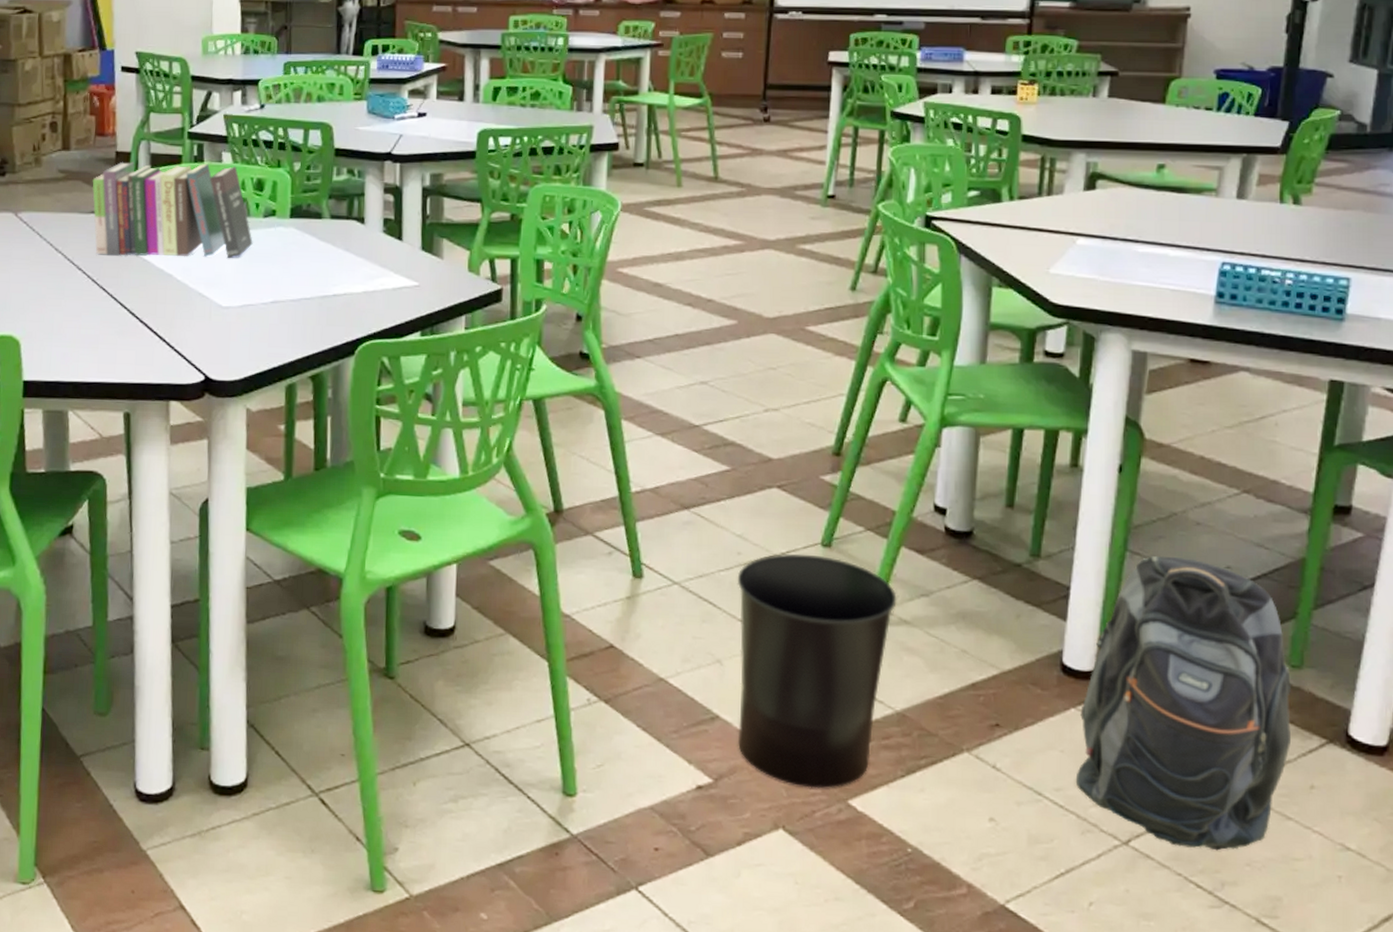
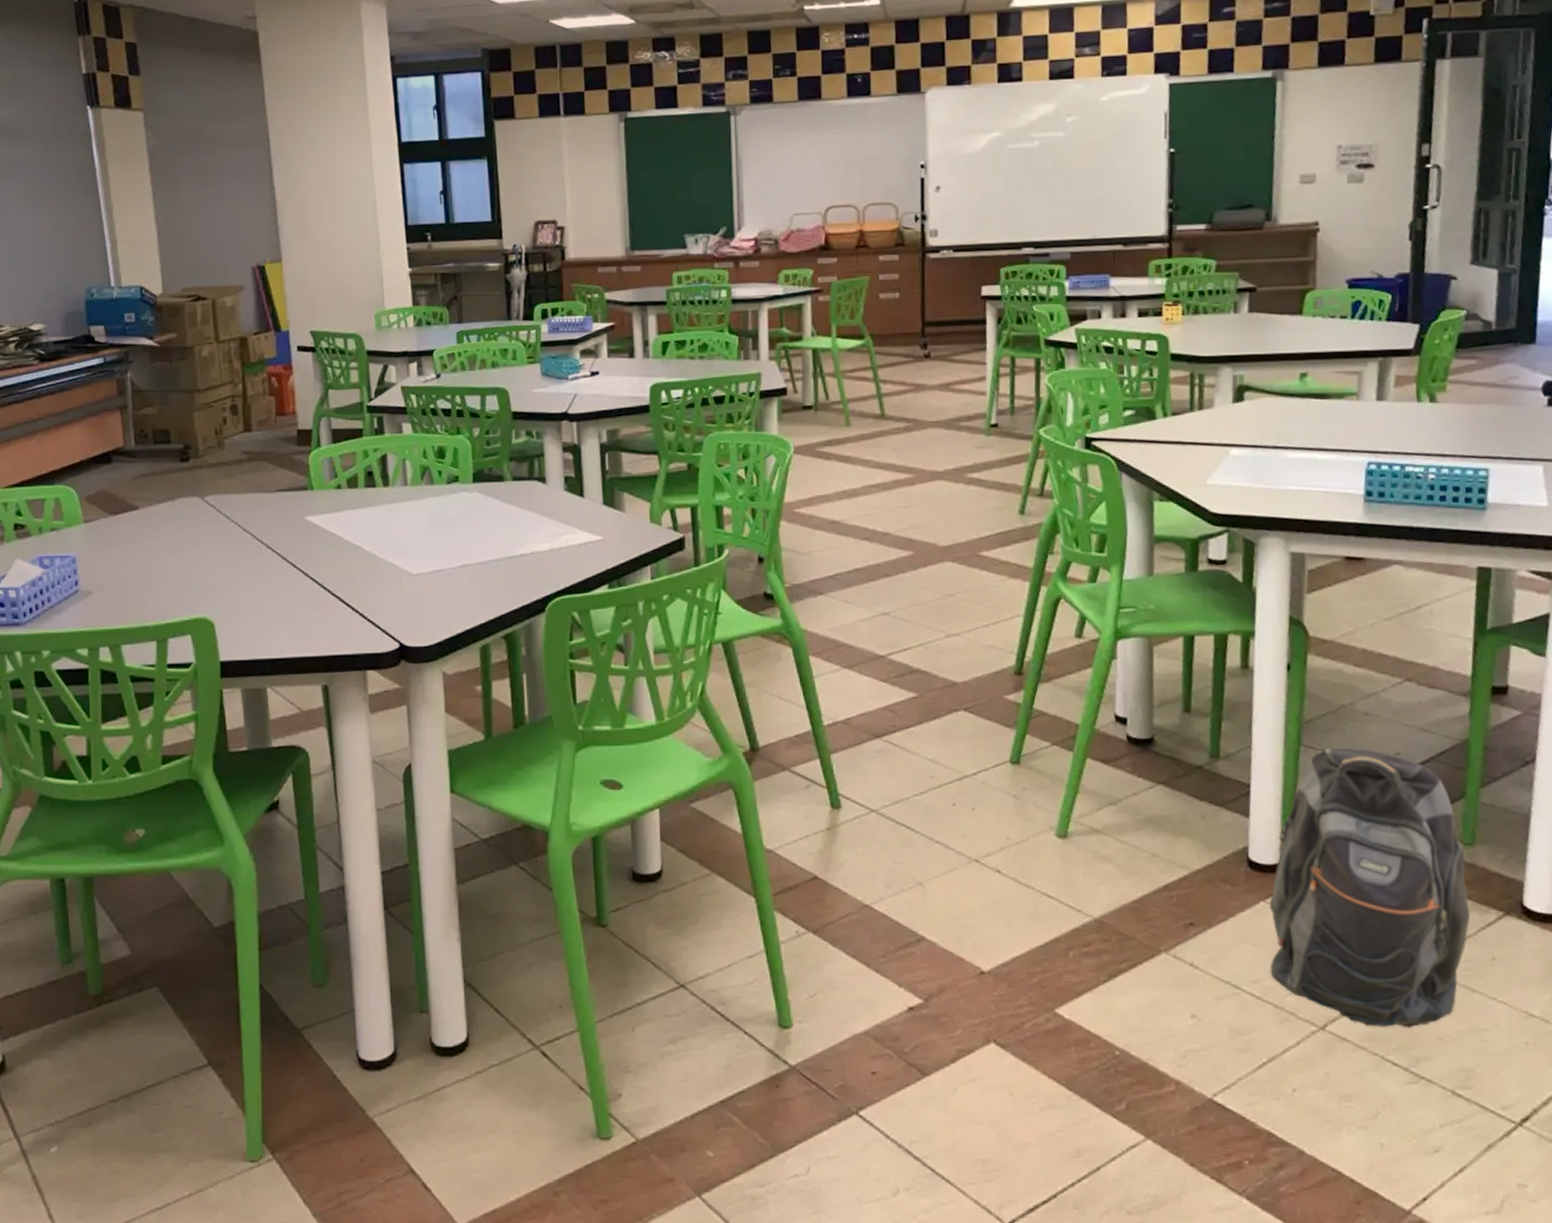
books: present [92,161,253,258] -> none [276,435,438,531]
waste bin: present [737,553,897,789] -> none [932,772,1087,1000]

